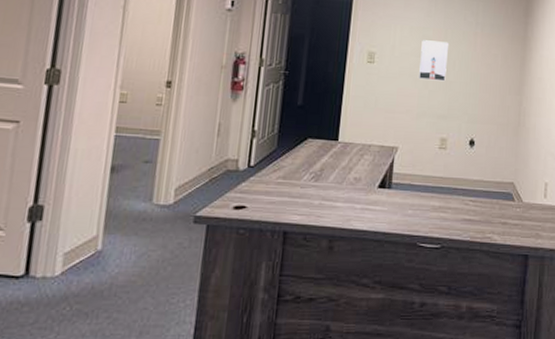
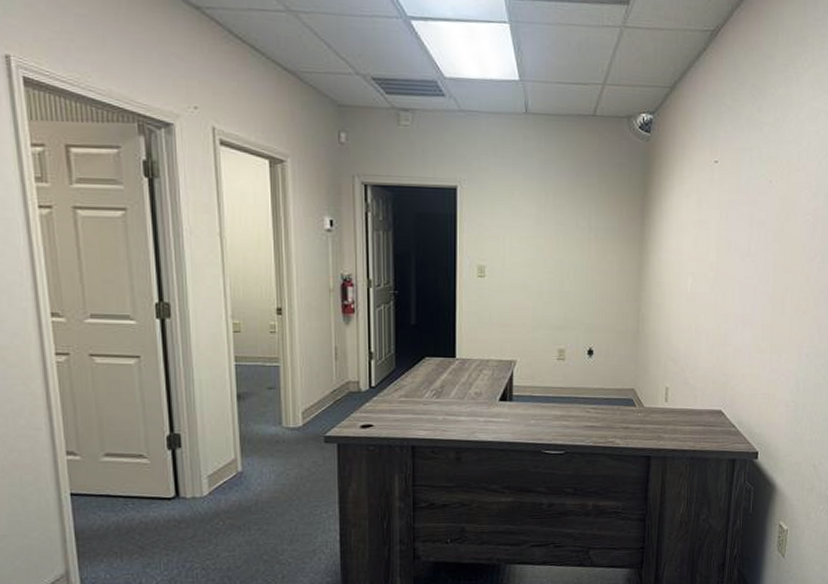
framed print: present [419,40,450,82] -> none [532,249,562,292]

